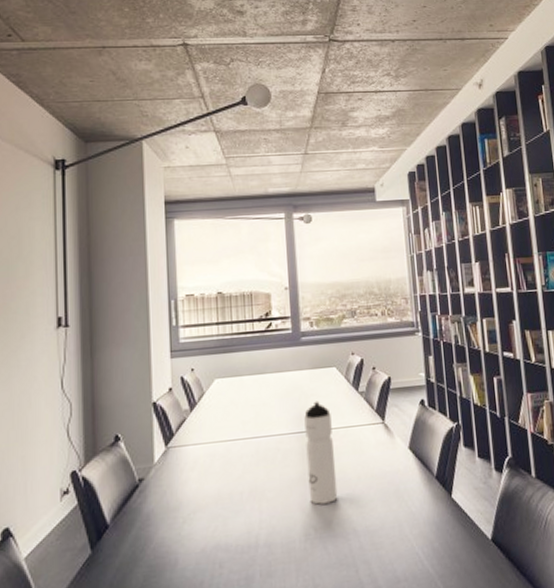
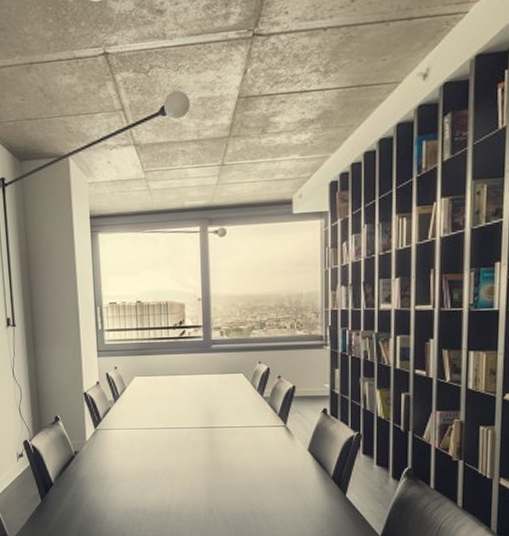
water bottle: present [304,401,338,505] -> none [212,402,239,488]

